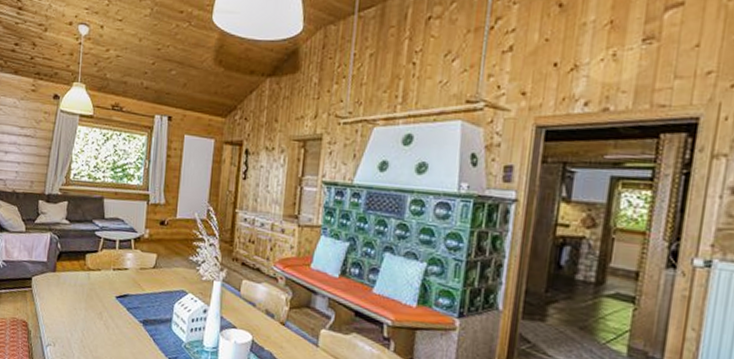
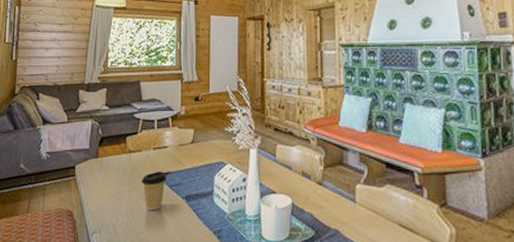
coffee cup: none [98,292,126,331] -> present [141,171,167,211]

